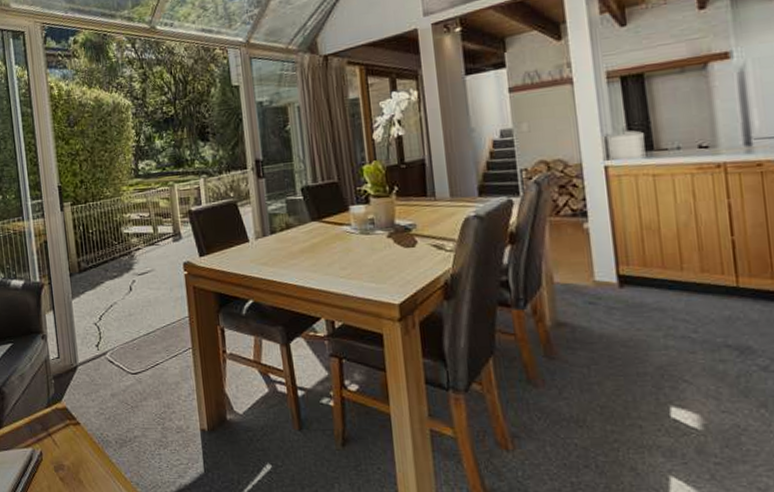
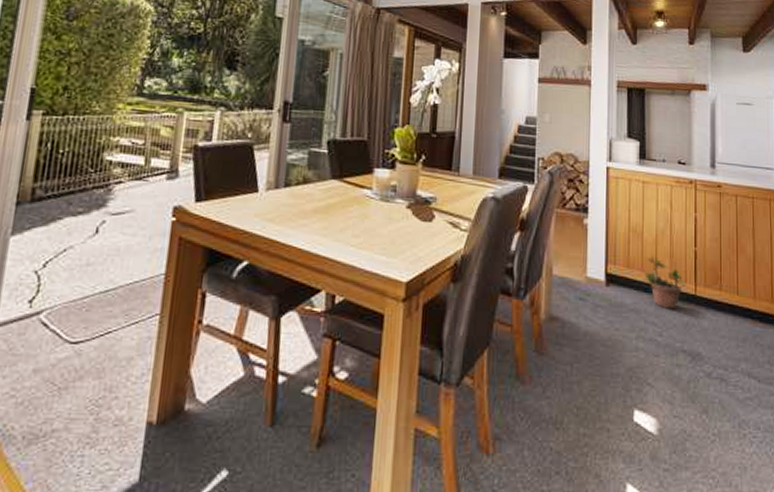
potted plant: none [664,249,724,305] -> present [642,254,687,310]

